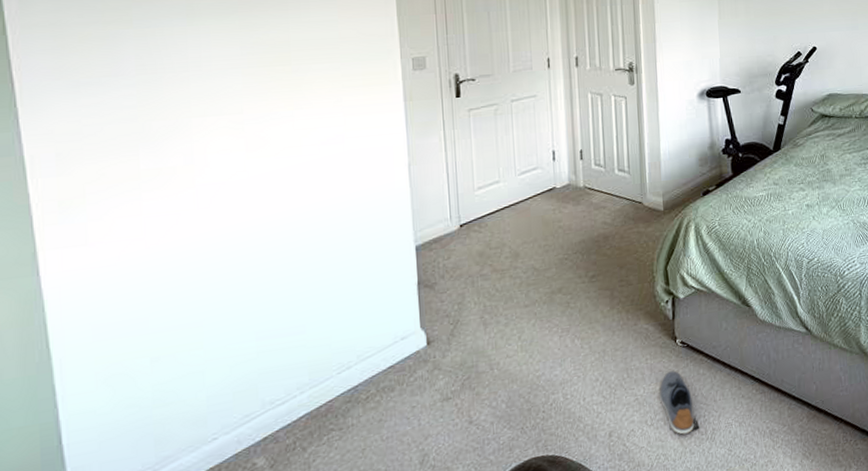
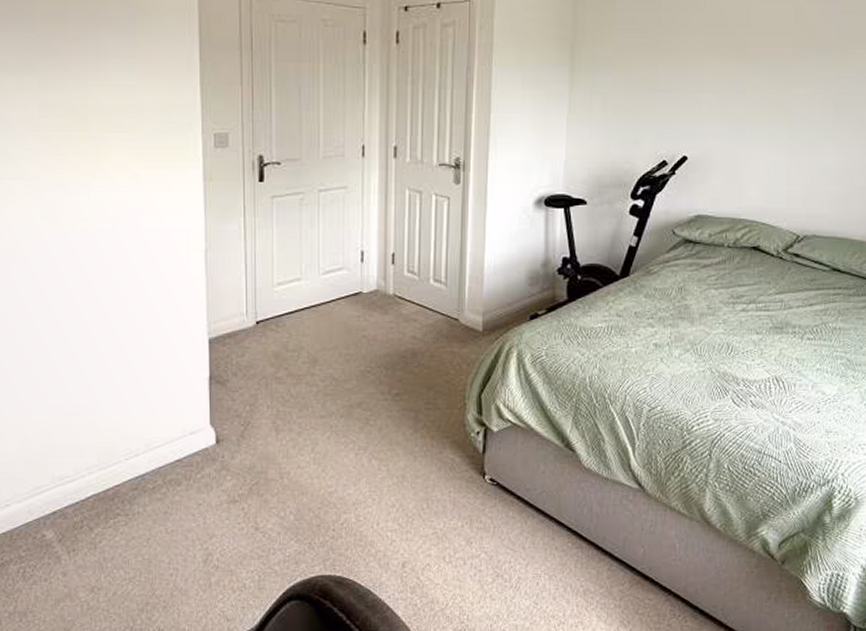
shoe: present [659,371,700,435] -> none [460,509,504,578]

